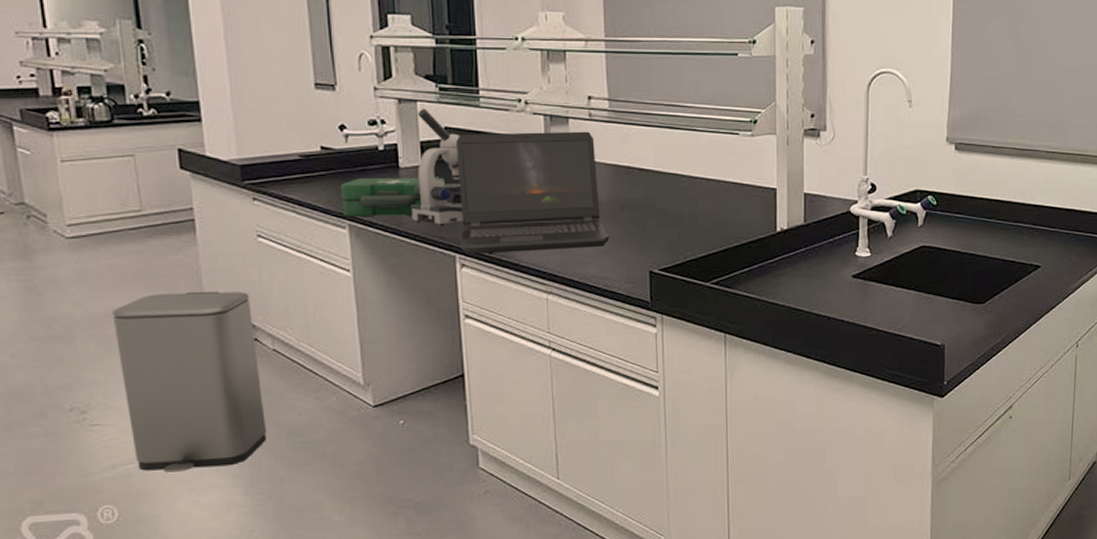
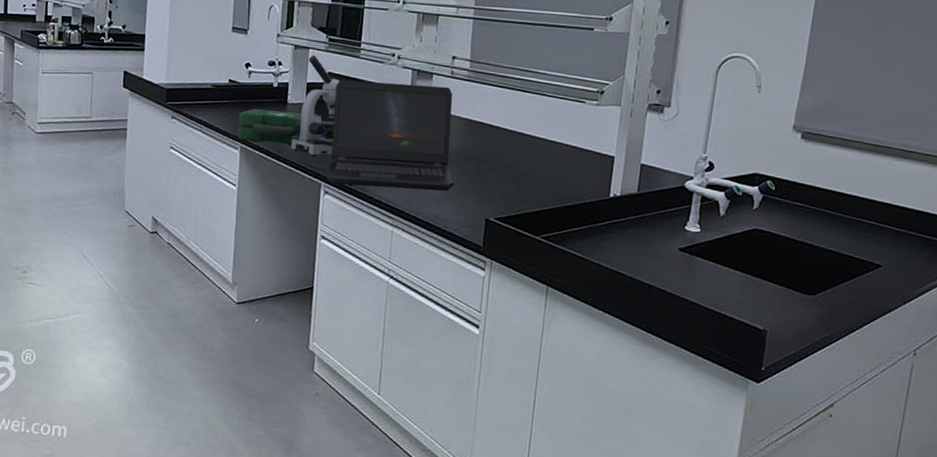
pedal bin: present [112,291,267,473] -> none [55,185,157,334]

